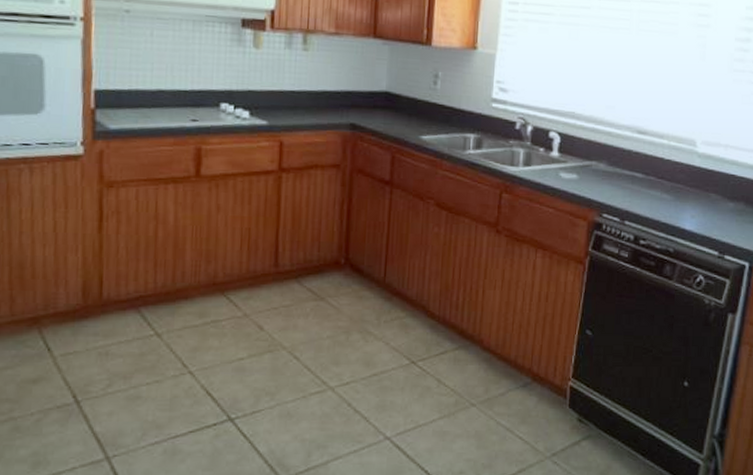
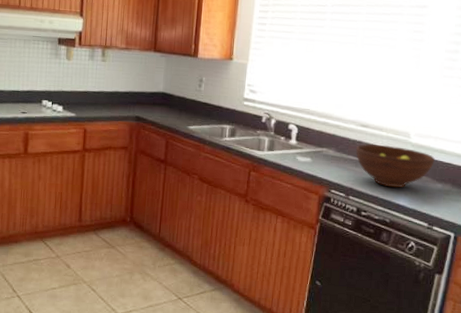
fruit bowl: none [632,155,725,209] -> present [356,144,435,188]

